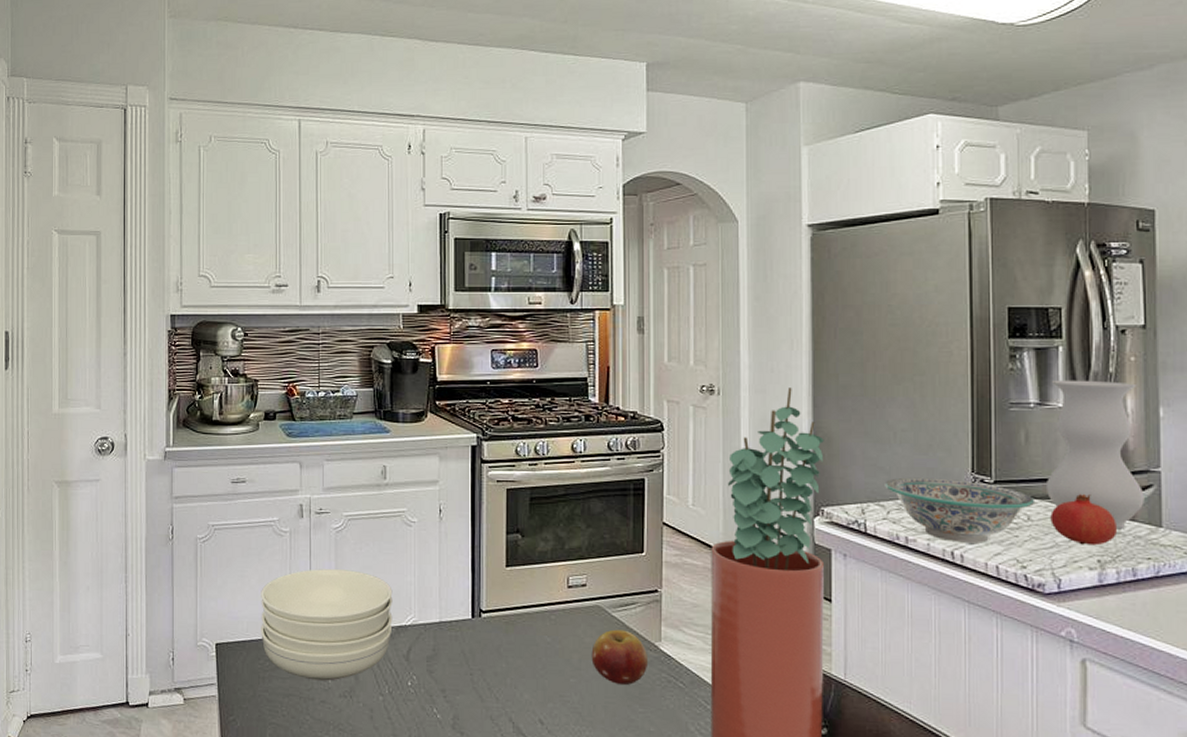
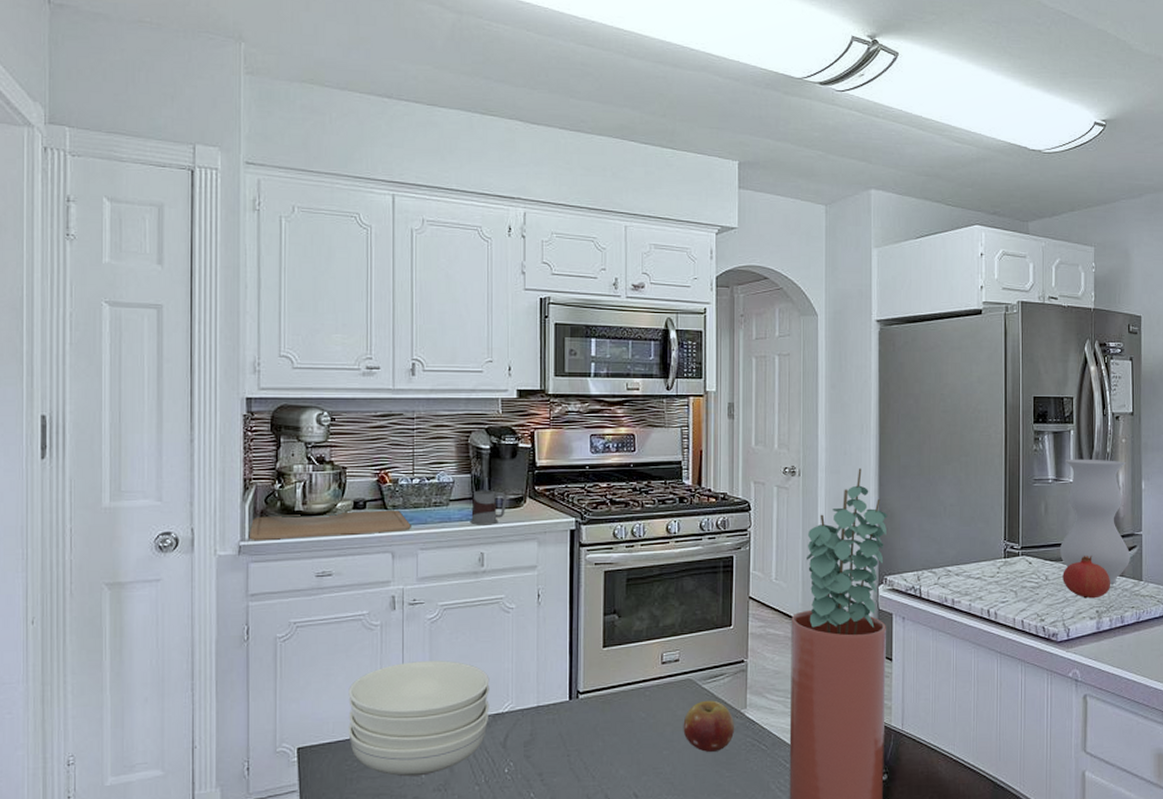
chopping board: none [173,421,317,447] -> present [248,510,411,540]
mug: none [372,404,408,439] -> present [470,490,507,525]
decorative bowl: present [884,477,1036,543] -> none [936,546,1052,602]

